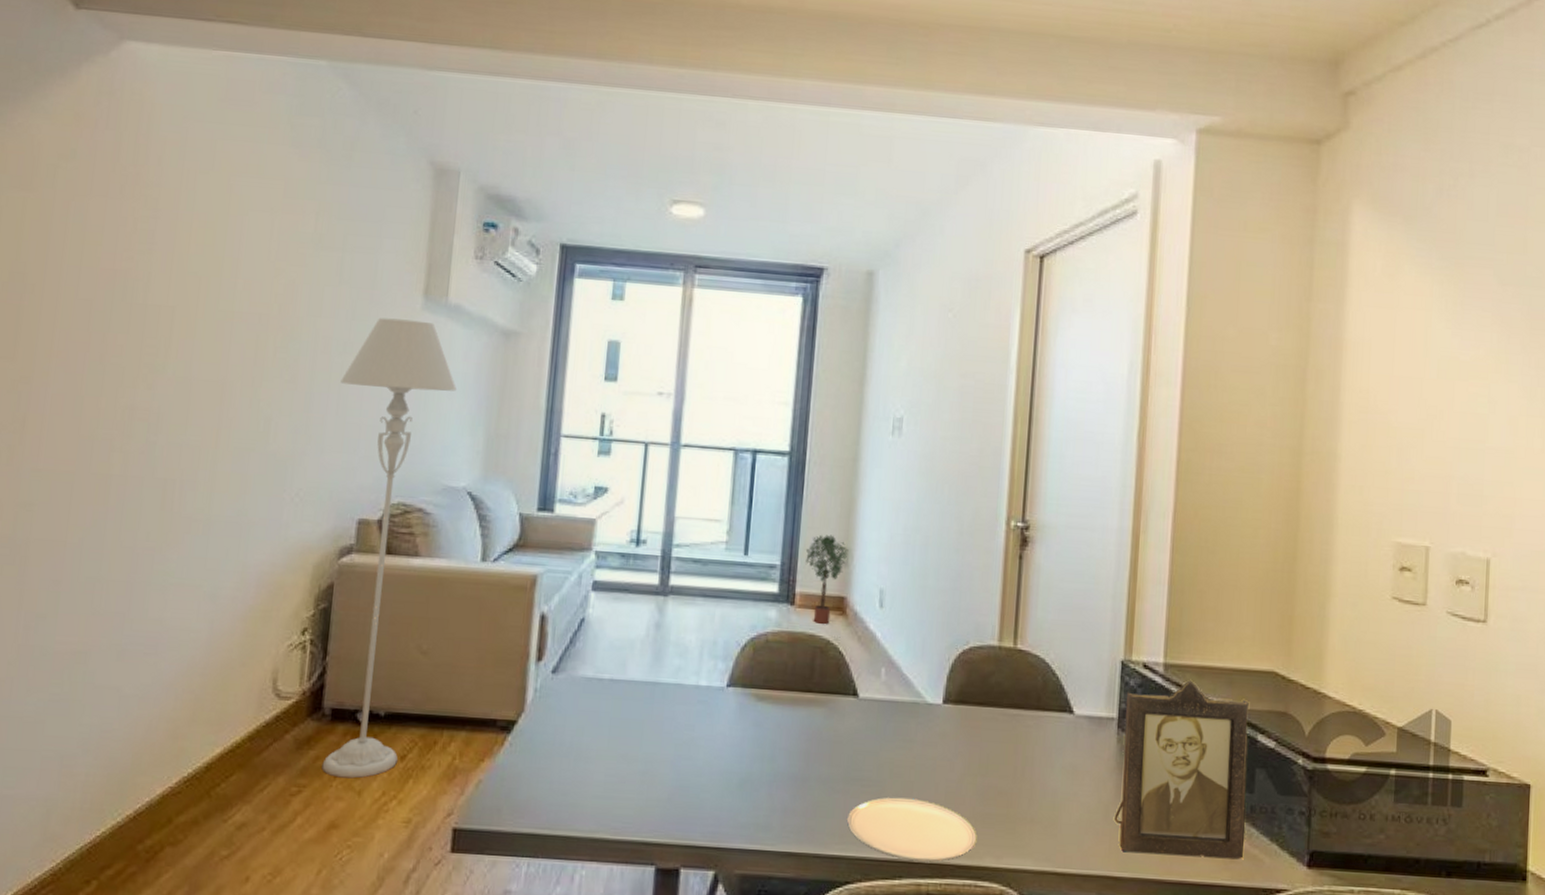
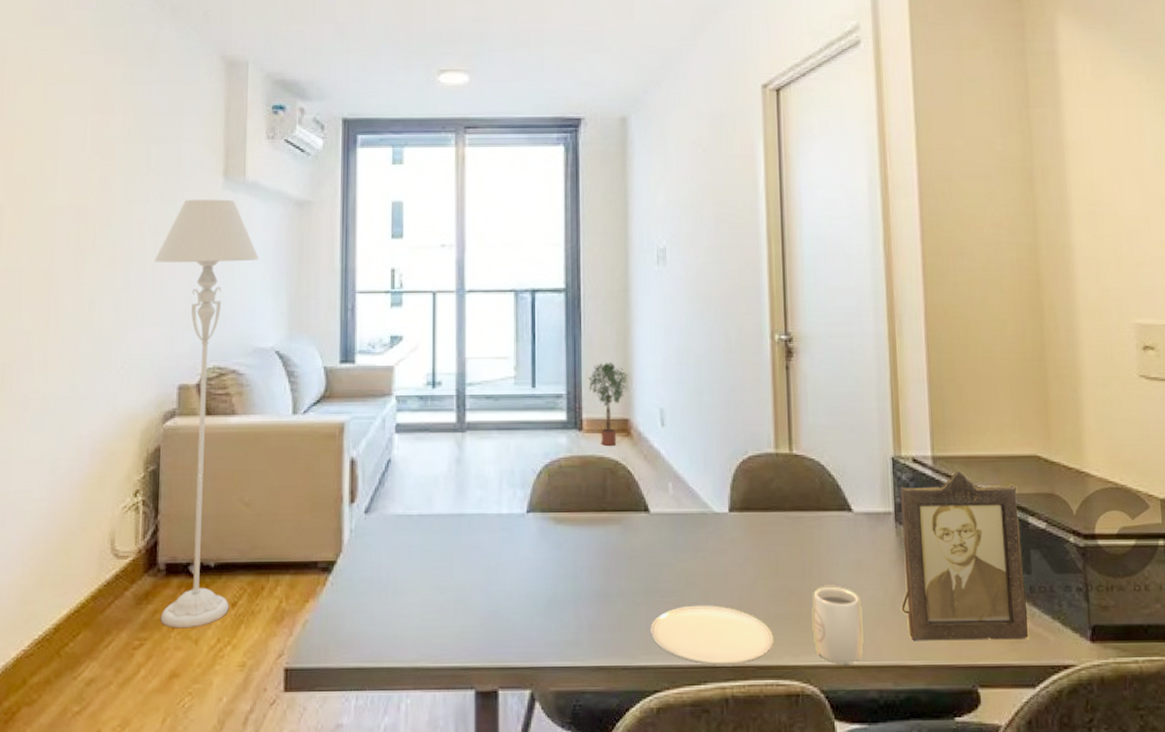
mug: none [1020,790,1071,870] -> present [813,587,862,663]

